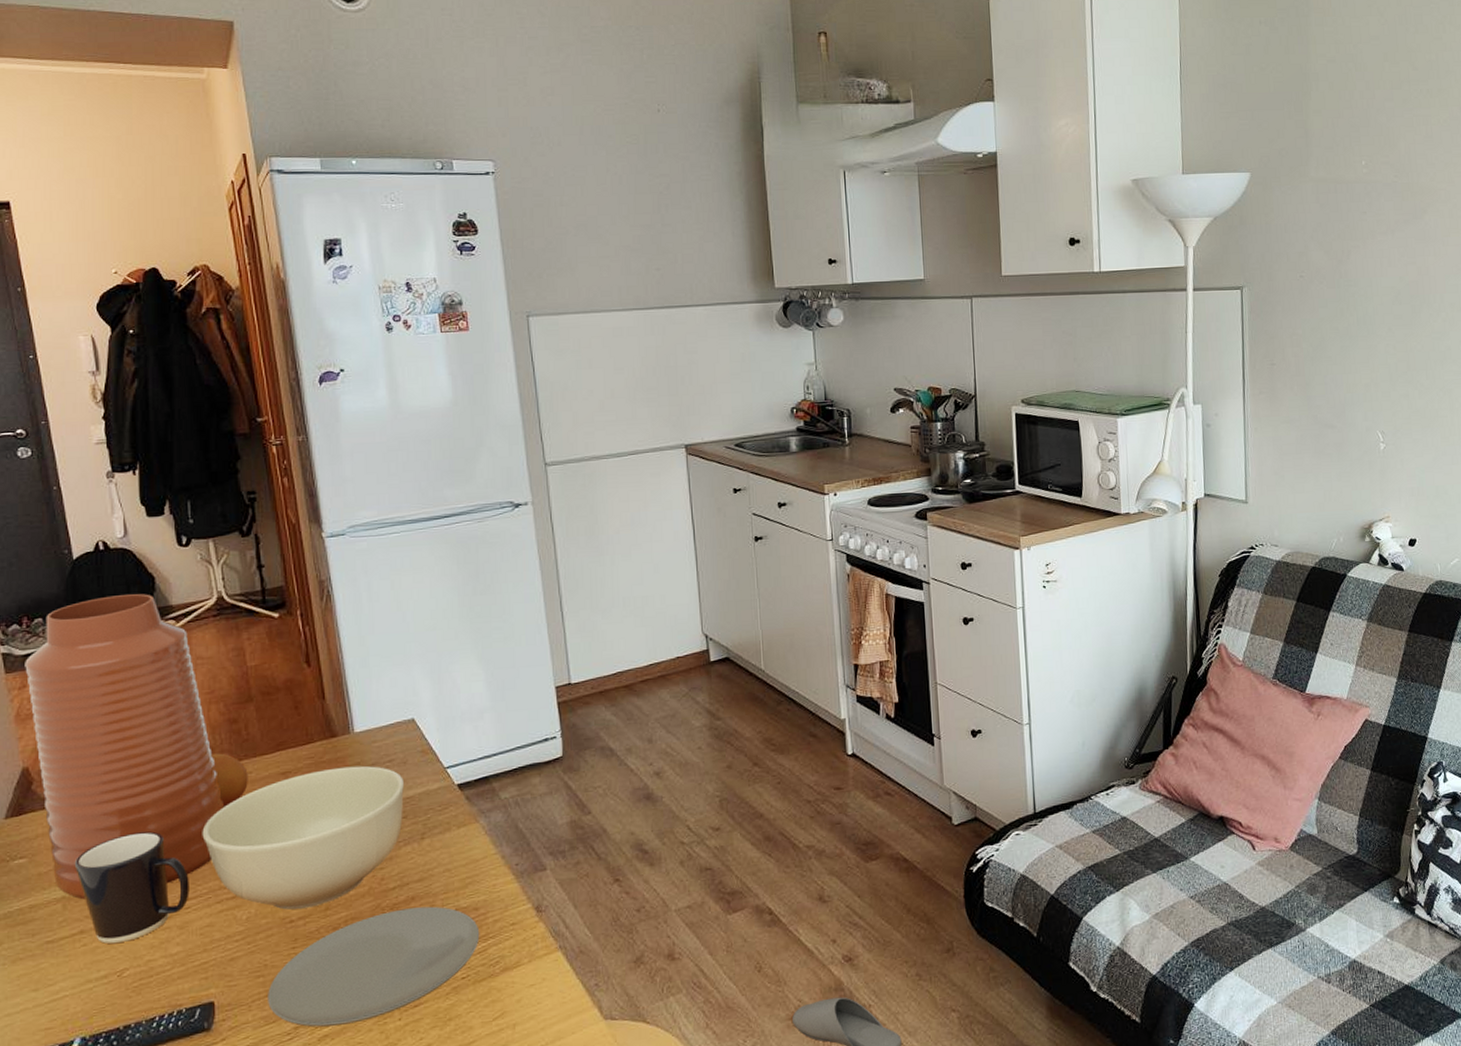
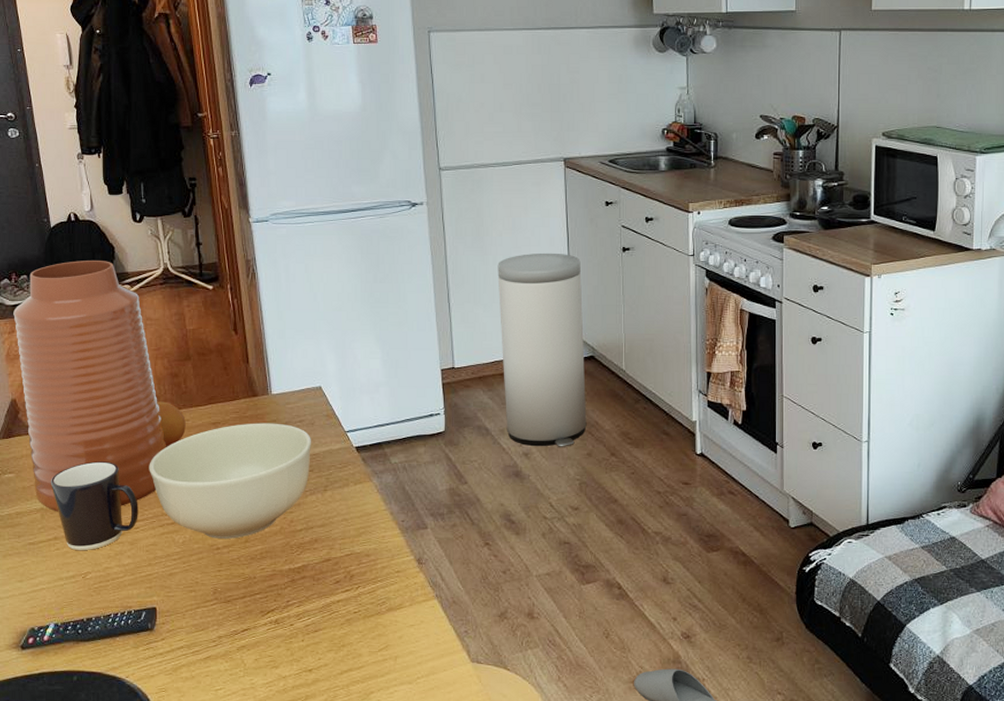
plate: present [268,906,480,1028] -> none [198,548,370,640]
pedal bin: none [616,547,725,764] -> present [497,252,587,448]

